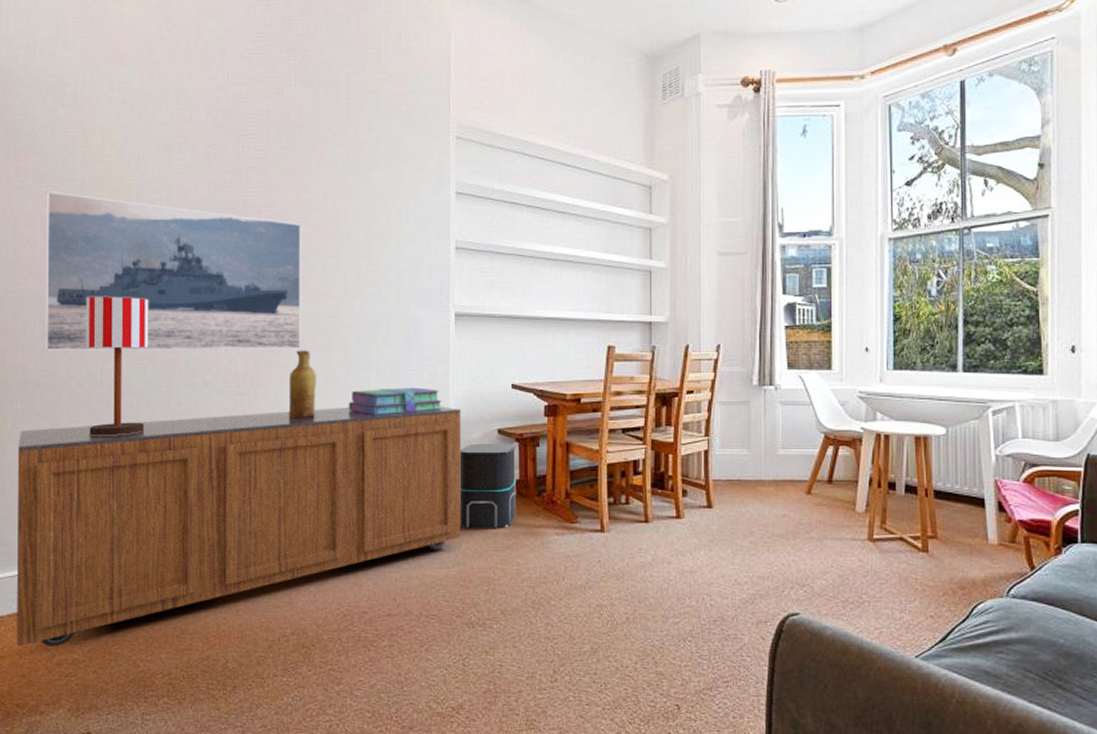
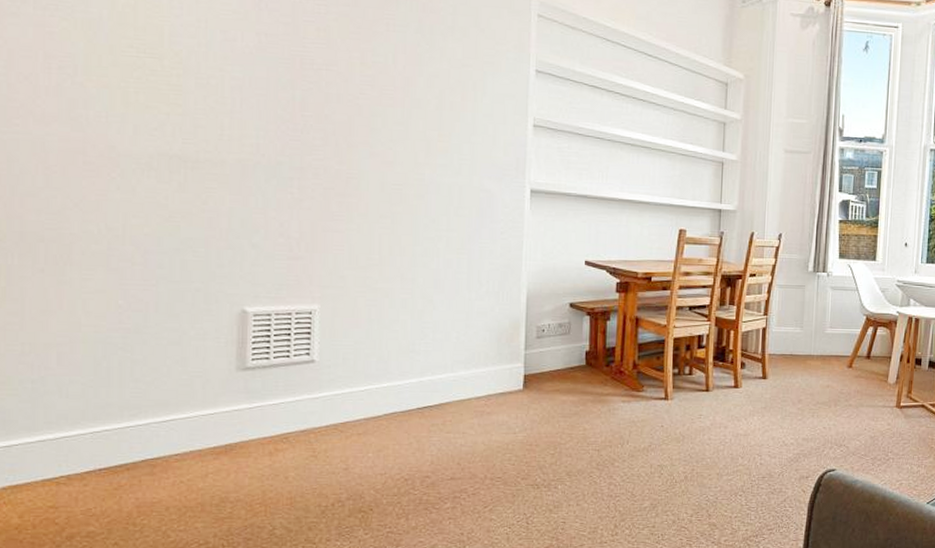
sideboard: present [16,406,462,647] -> none [14,276,534,521]
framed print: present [45,191,301,351] -> none [50,21,367,215]
table lamp: present [86,297,149,436] -> none [104,145,184,297]
vase: present [288,350,316,419] -> none [348,216,380,287]
stack of books: present [348,387,442,415] -> none [414,259,514,286]
speaker: present [459,443,516,529] -> none [528,316,587,397]

